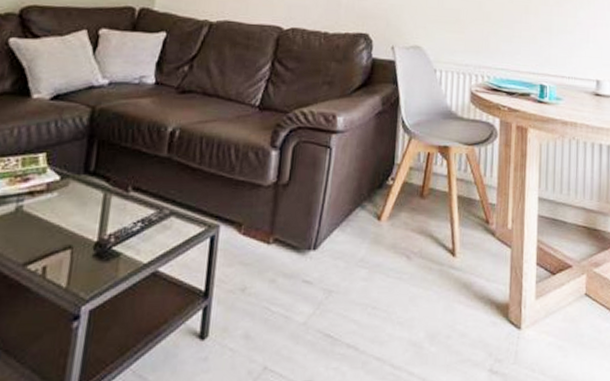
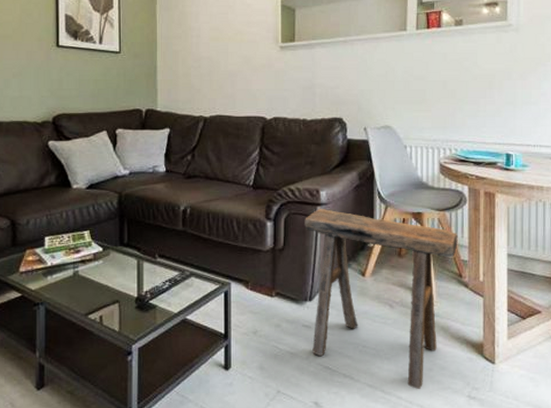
stool: none [311,136,487,362] -> present [305,208,458,389]

